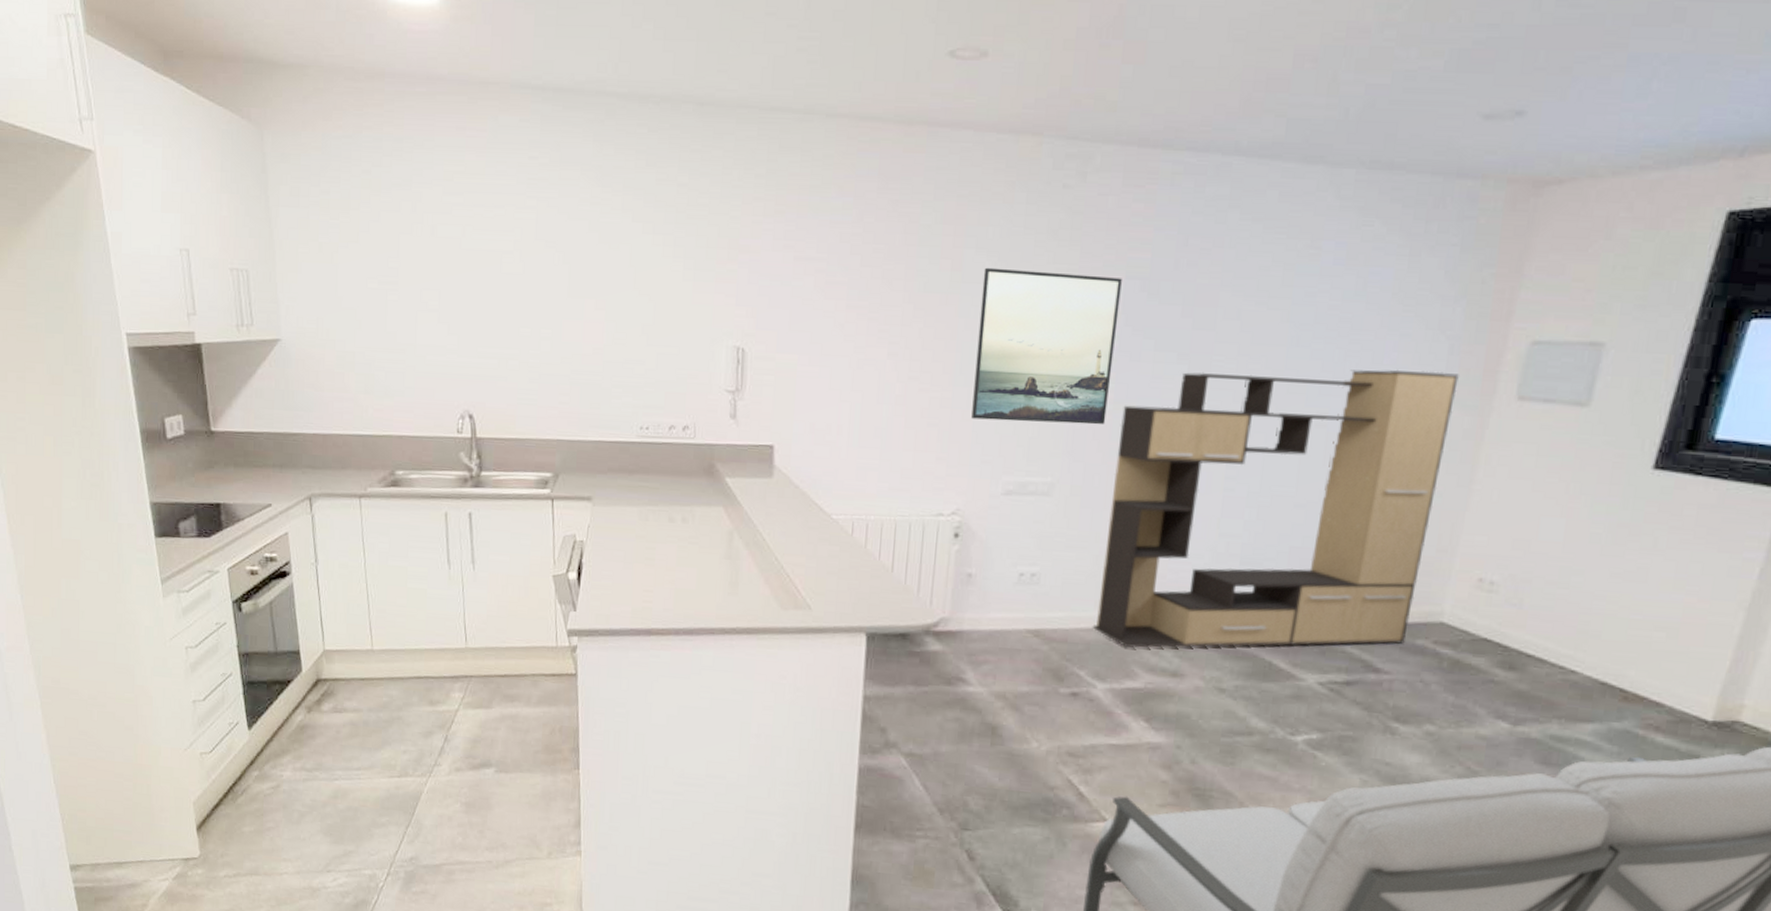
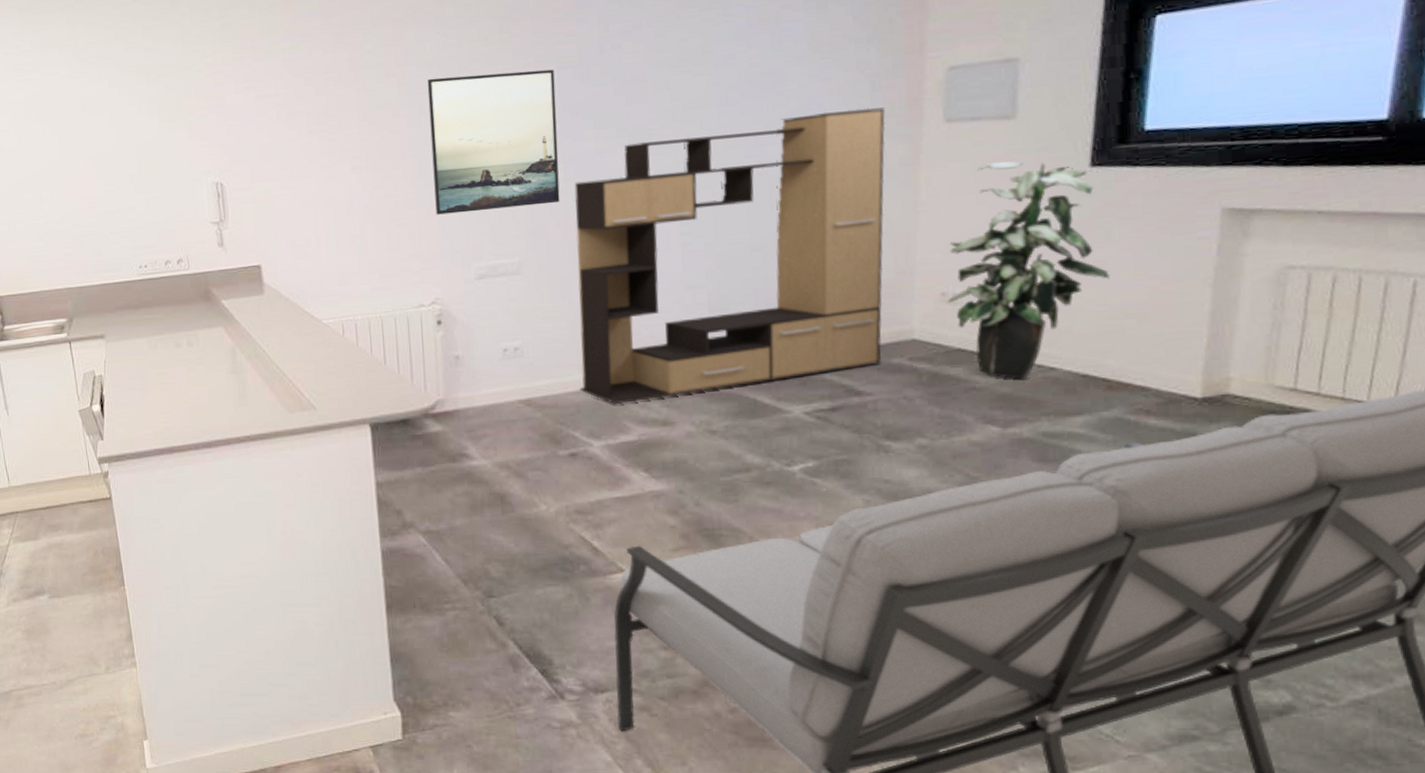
indoor plant: none [1483,449,1652,679] -> present [947,160,1110,379]

